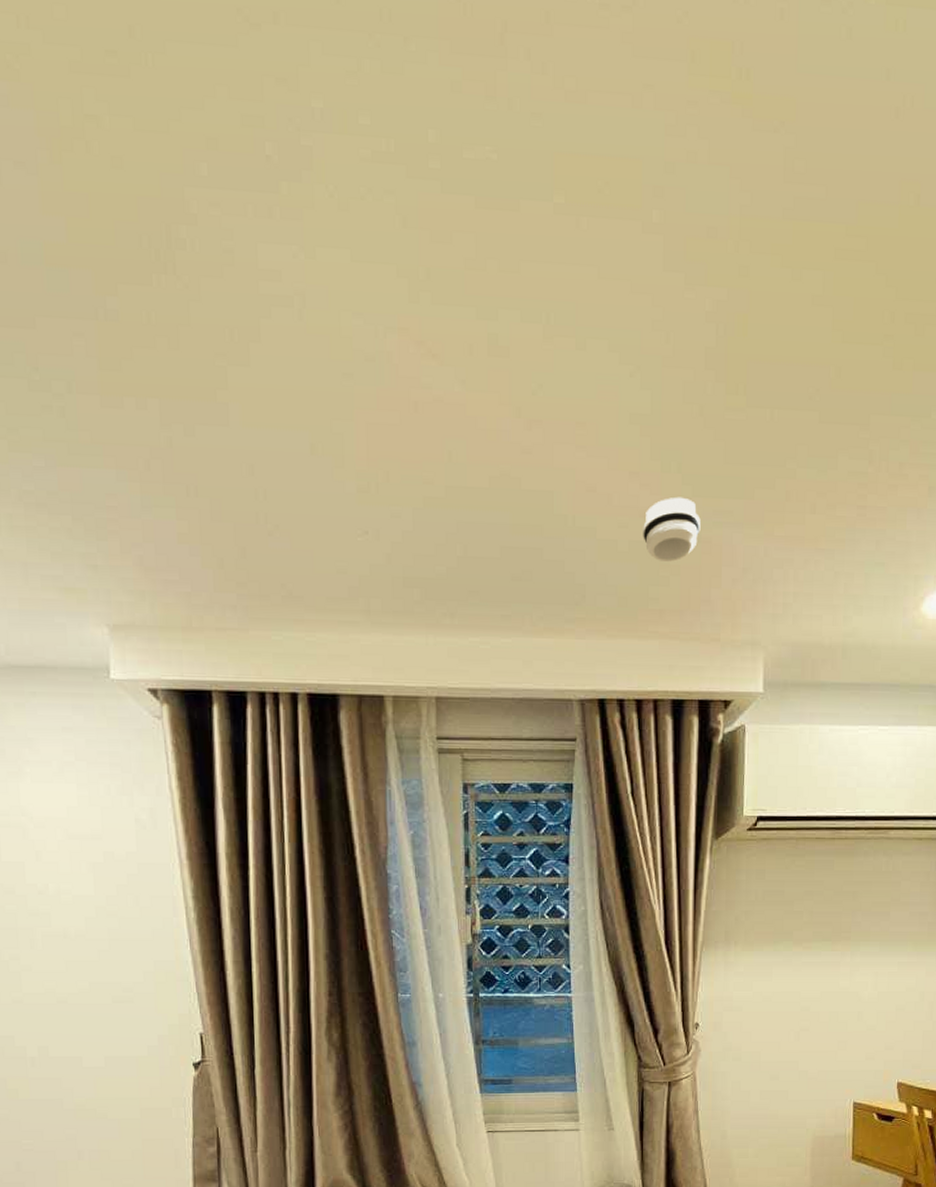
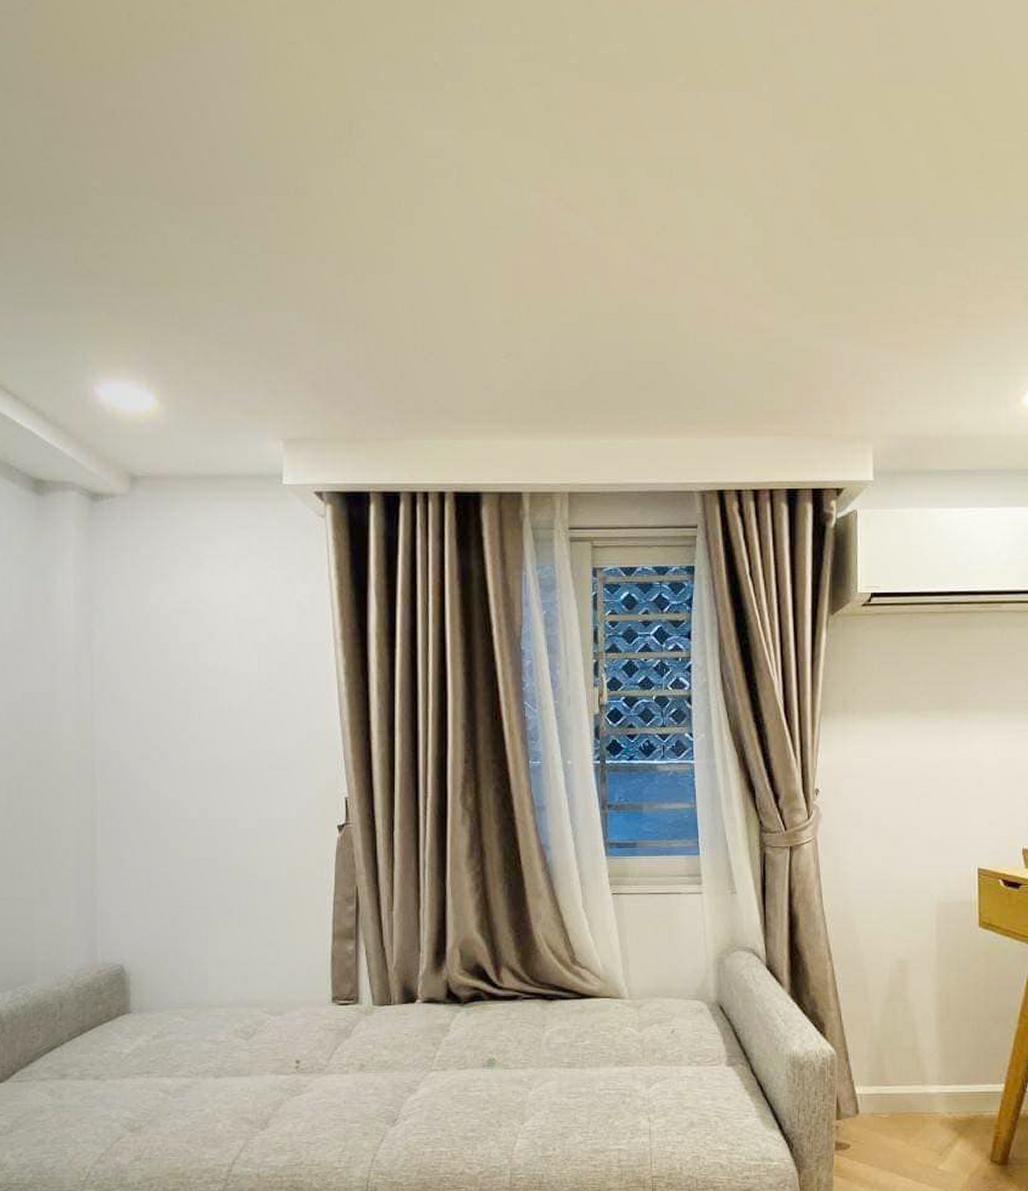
smoke detector: present [643,496,701,562] -> none [757,314,810,369]

